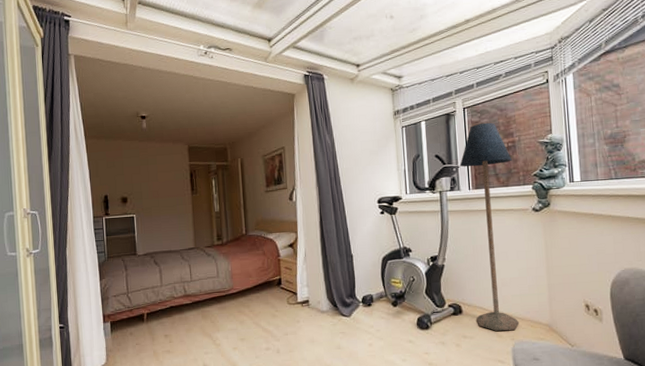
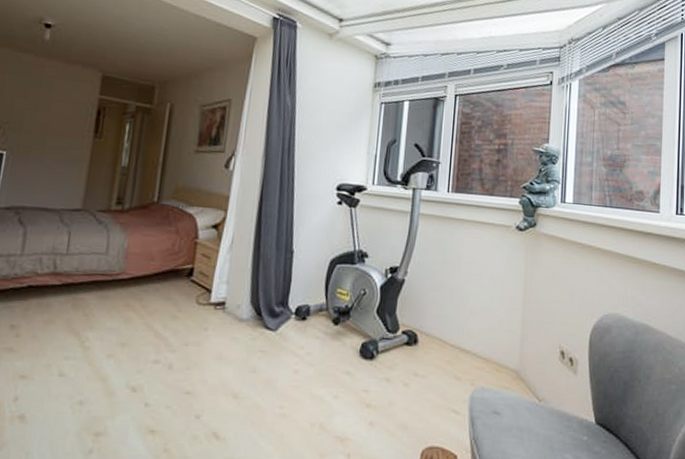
floor lamp: present [460,122,520,331] -> none [433,116,501,372]

